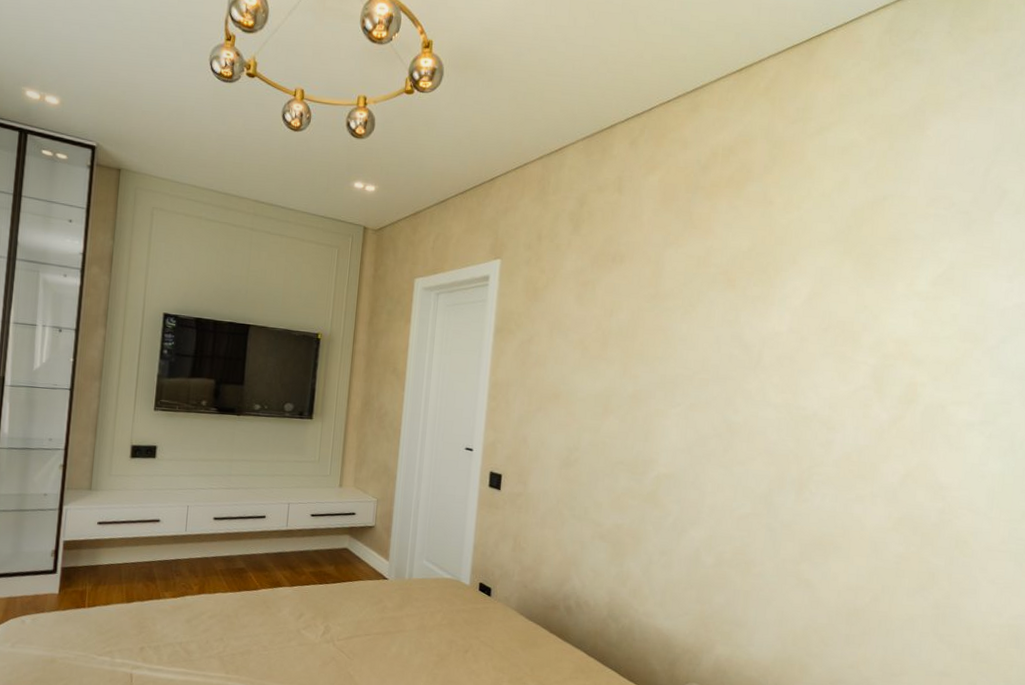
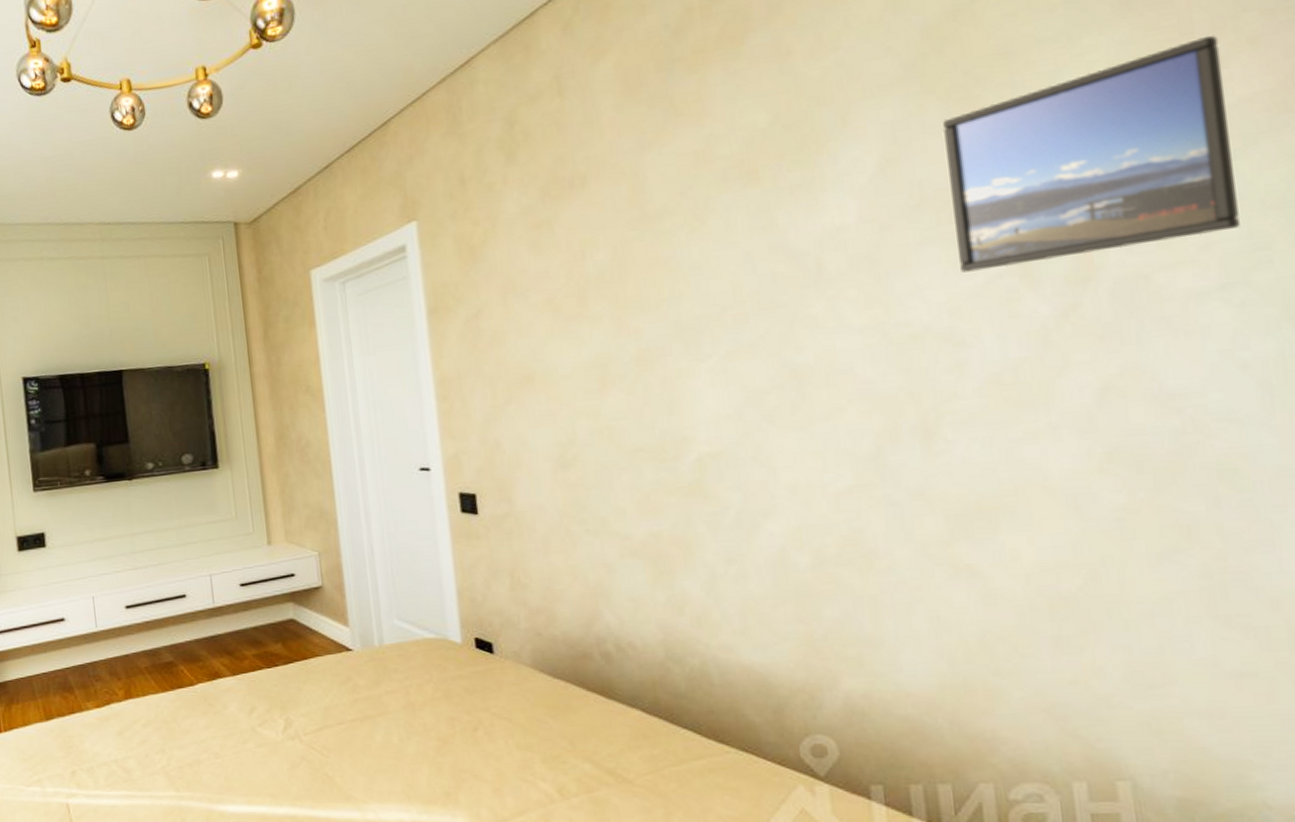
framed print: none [842,259,1011,387] -> present [942,34,1240,273]

